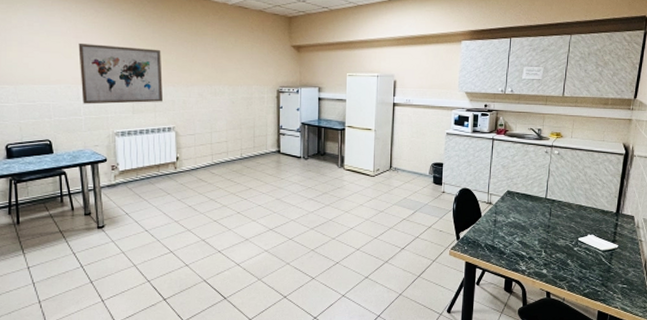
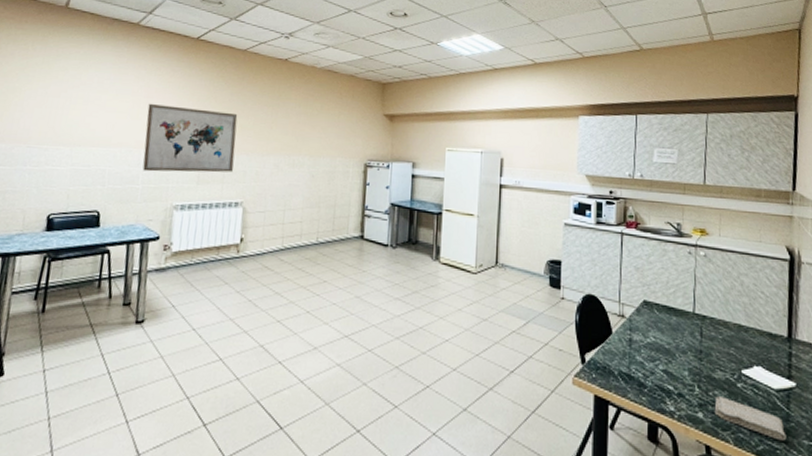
washcloth: none [555,258,607,286] -> present [714,396,787,441]

